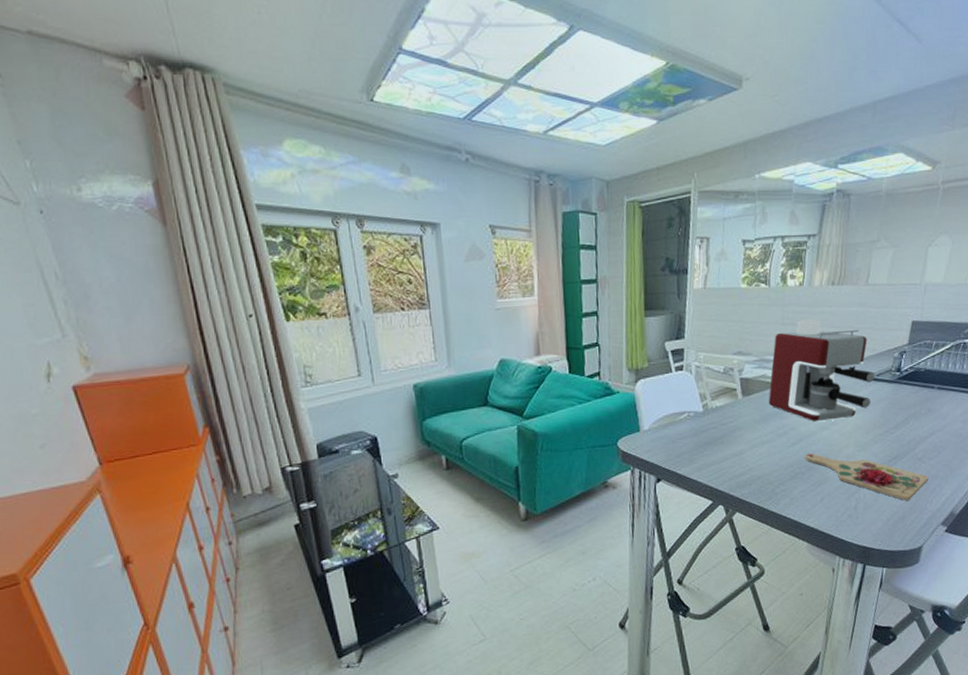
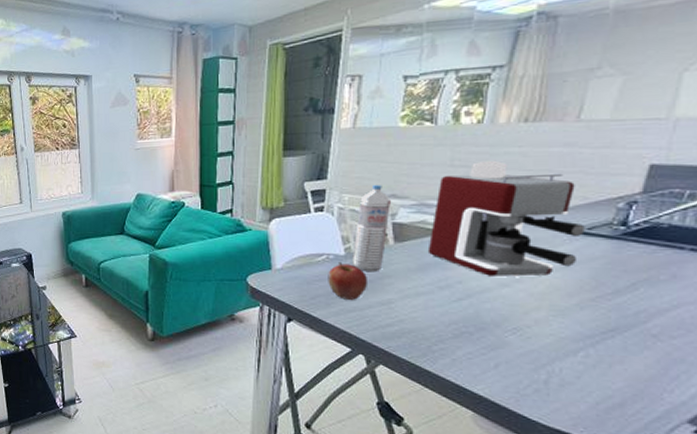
fruit: none [689,419,724,455] -> present [328,262,369,300]
water bottle: none [708,343,739,426] -> present [351,185,392,272]
cutting board: present [805,453,929,501] -> none [474,311,669,385]

